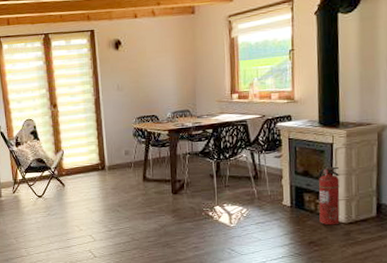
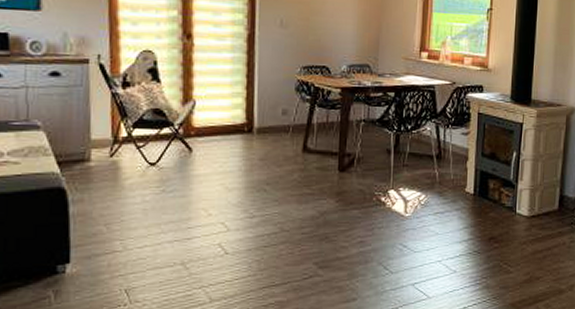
fire extinguisher: present [318,166,340,226] -> none [502,150,526,219]

